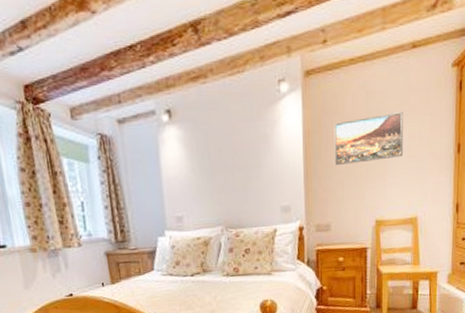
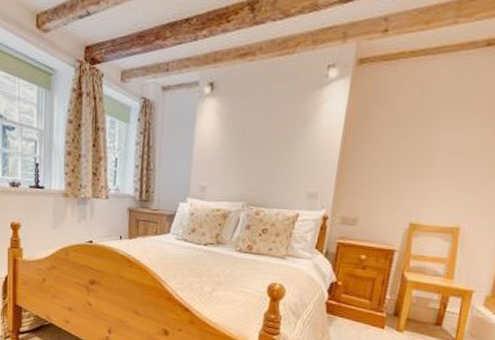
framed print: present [334,112,403,165] -> none [374,112,463,161]

